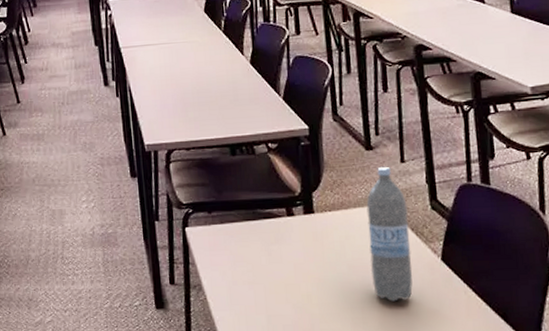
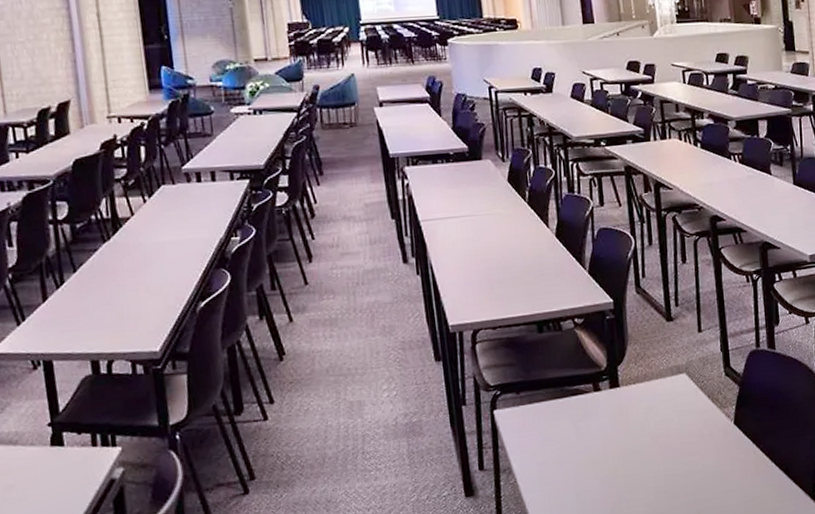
water bottle: present [366,166,413,302] -> none [667,336,709,467]

